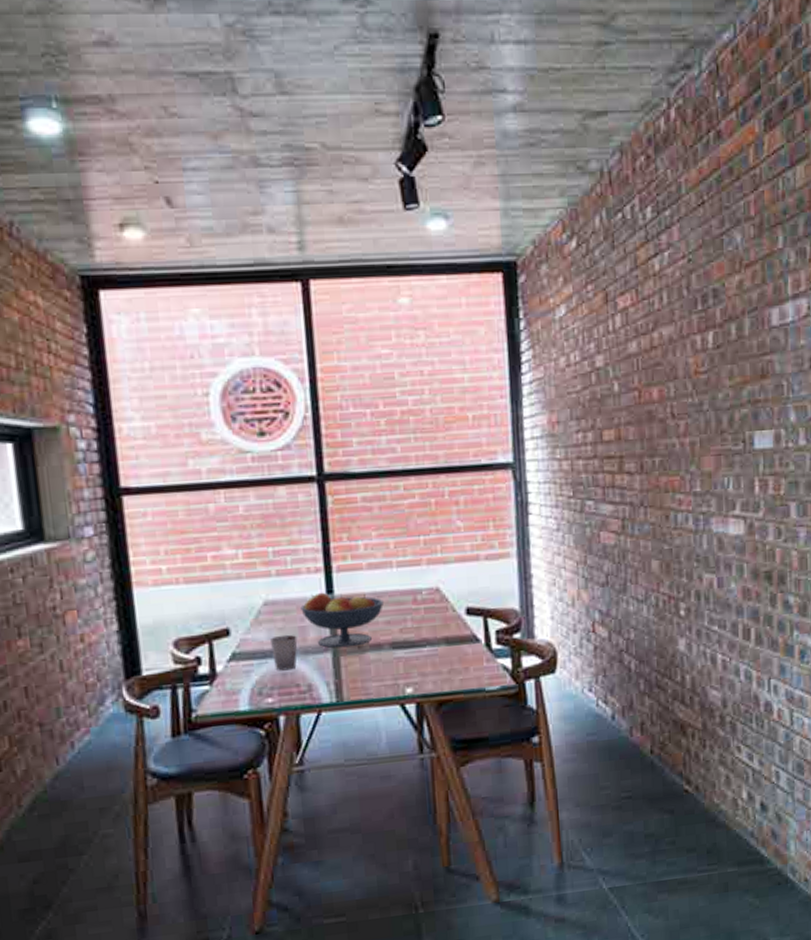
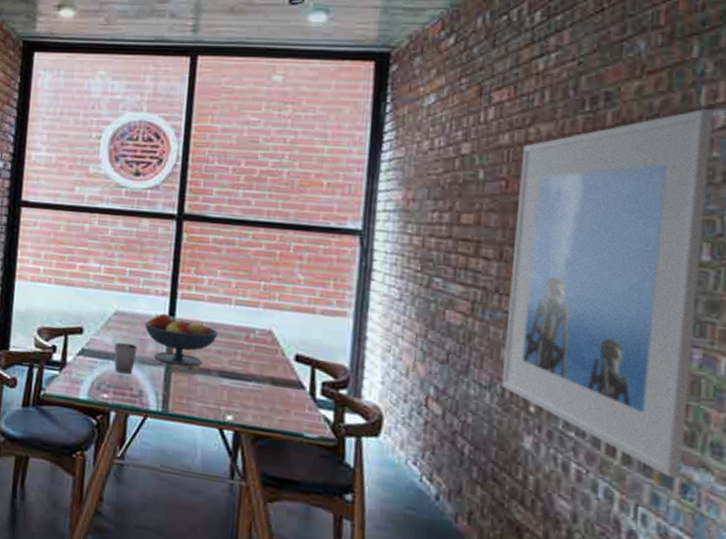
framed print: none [650,299,800,648] -> present [501,109,713,480]

